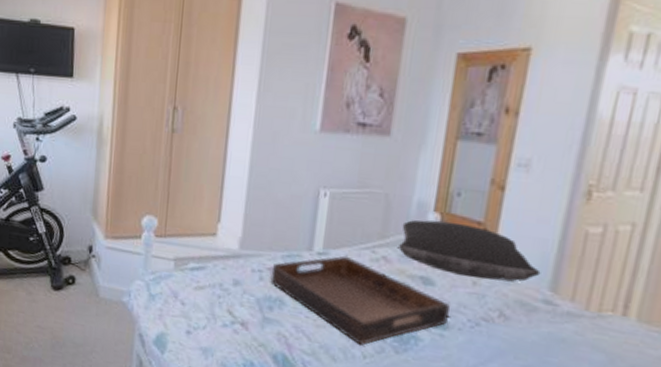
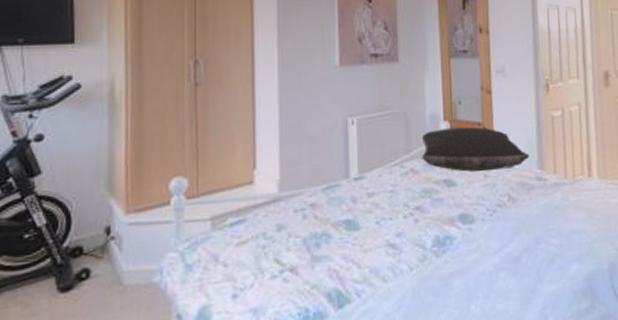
serving tray: present [270,255,451,345] -> none [313,176,472,259]

